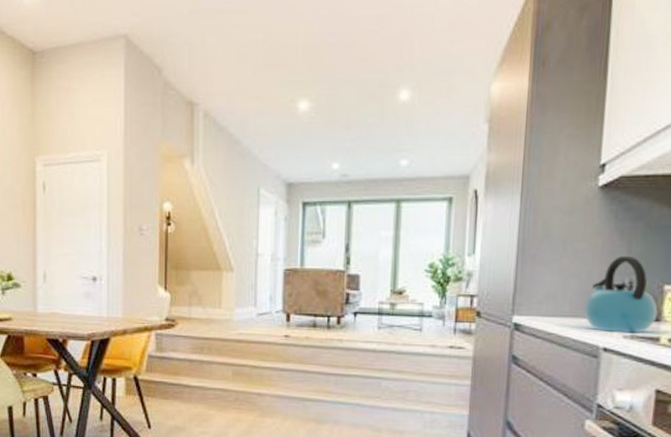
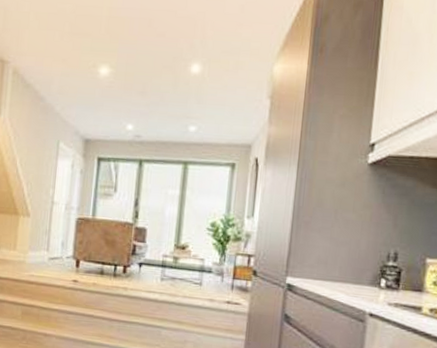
kettle: present [584,255,658,332] -> none [352,228,420,301]

